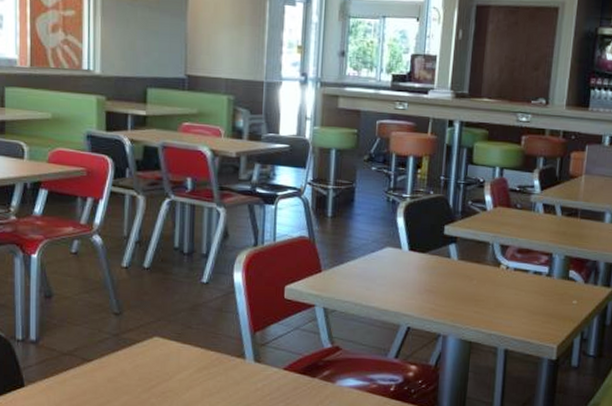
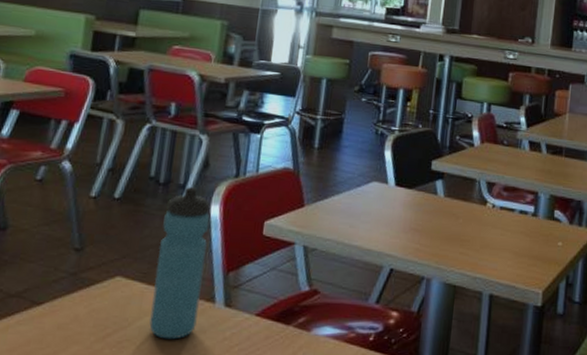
water bottle: none [188,256,234,390] -> present [149,187,210,340]

